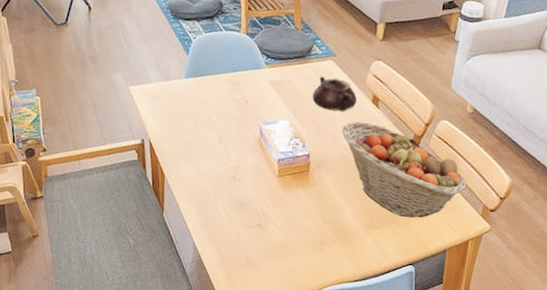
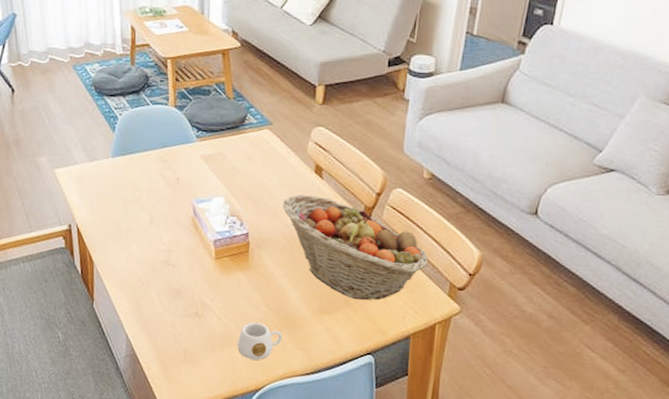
mug: none [295,234,335,268] -> present [237,322,282,361]
teapot: present [312,76,357,112] -> none [249,147,298,185]

